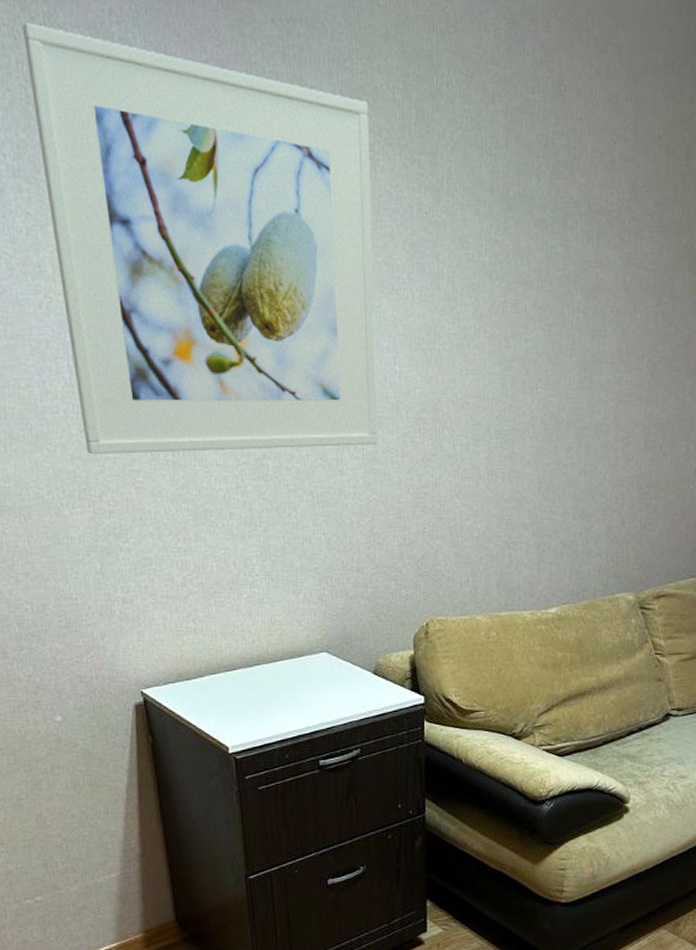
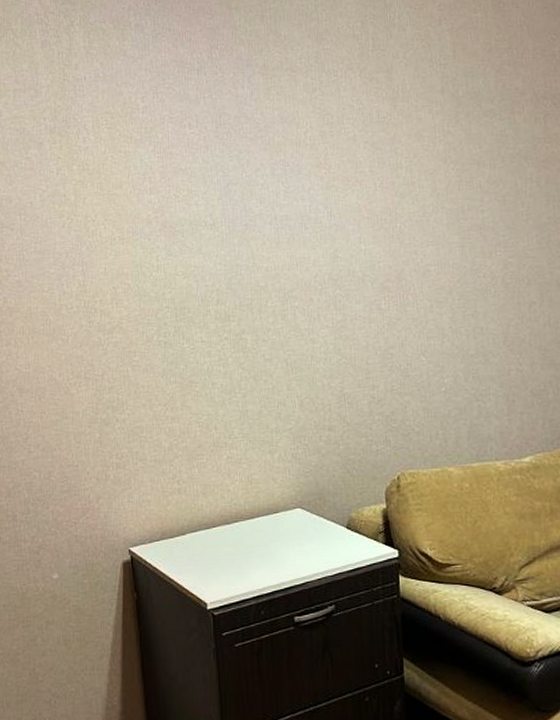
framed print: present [22,23,379,454] -> none [64,25,347,340]

